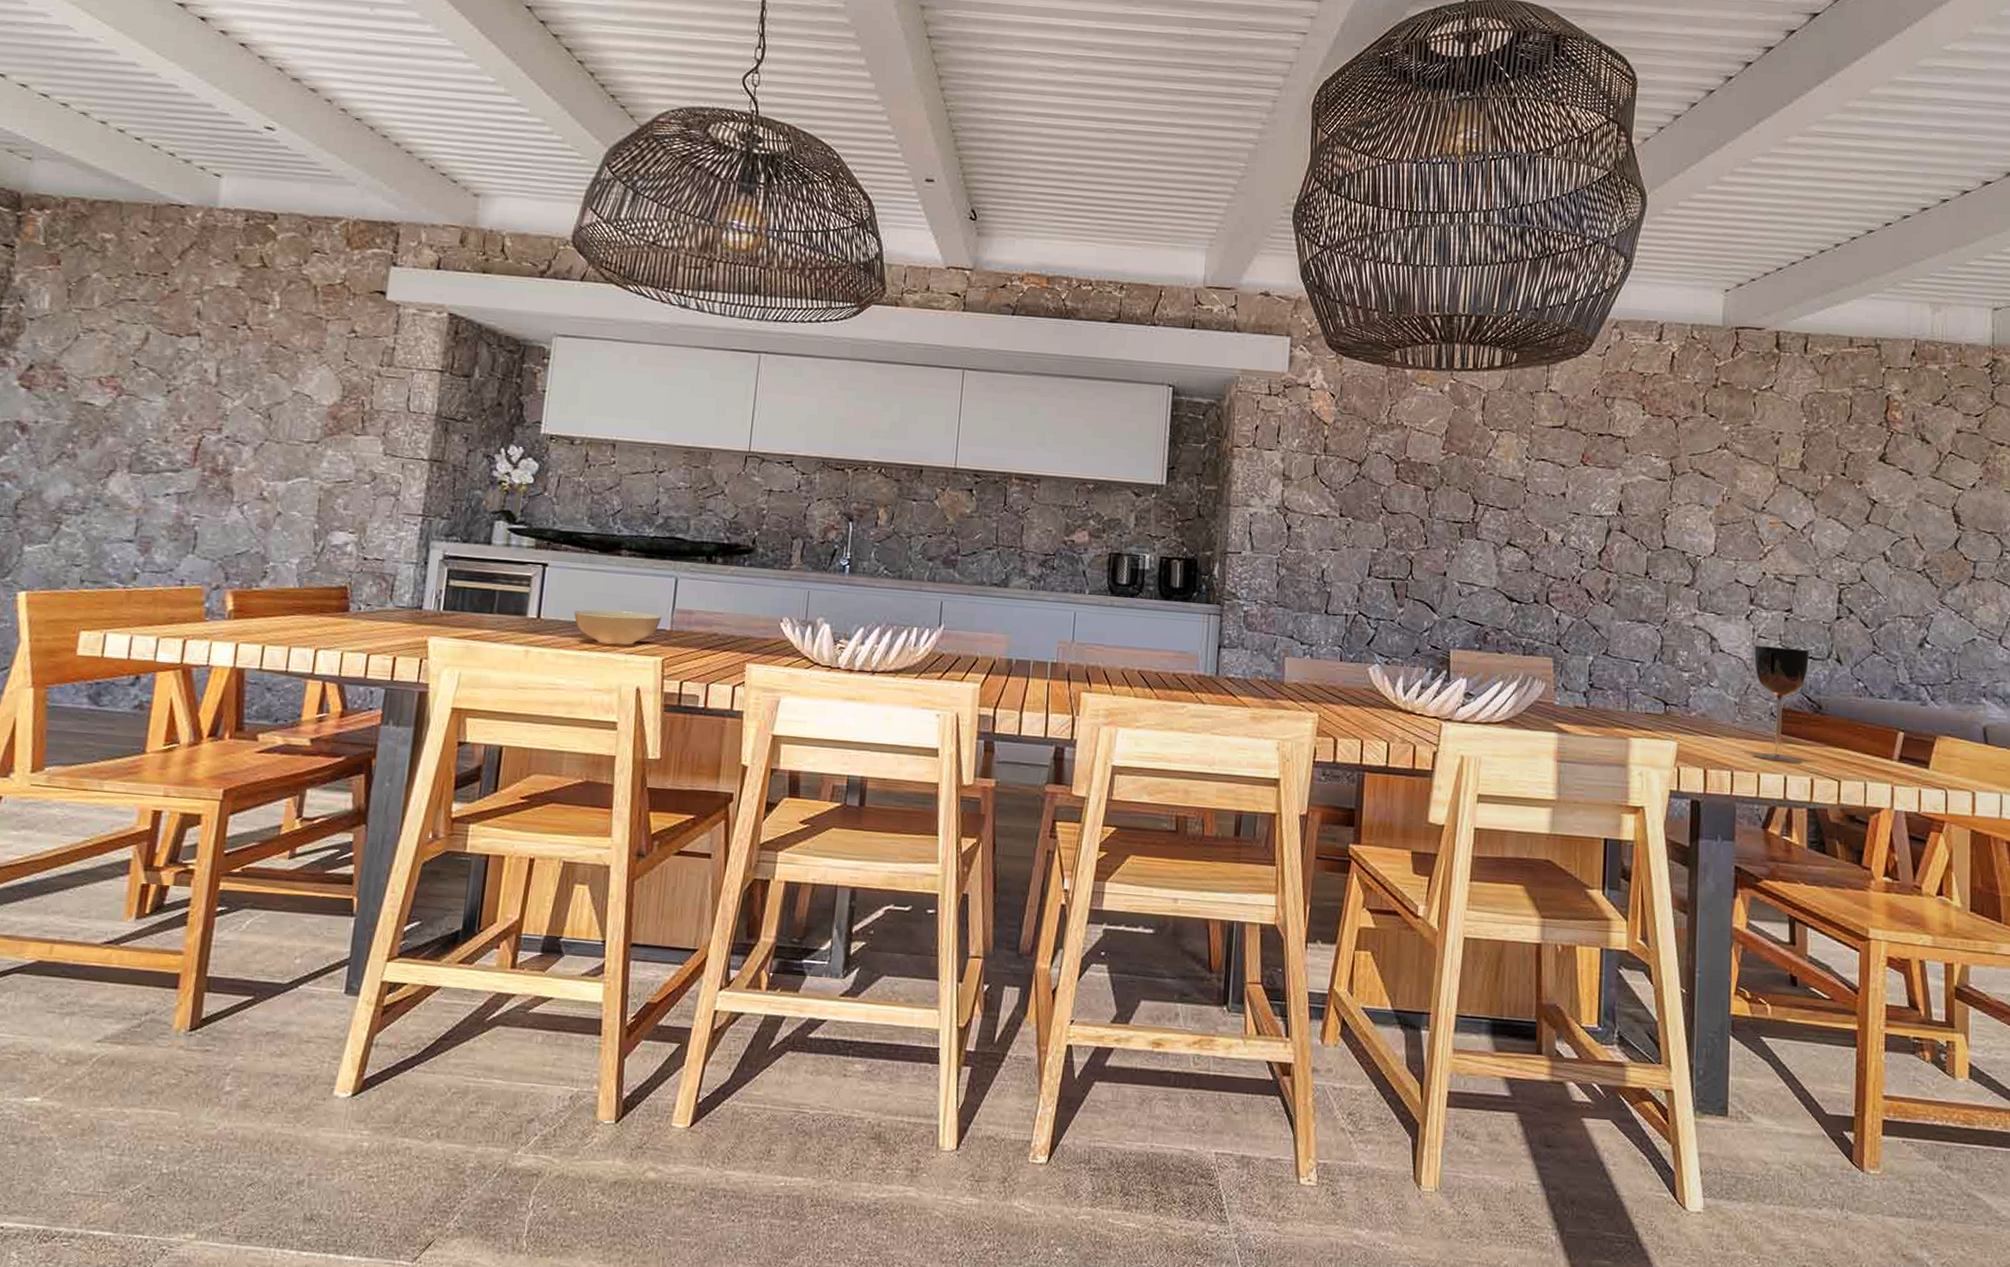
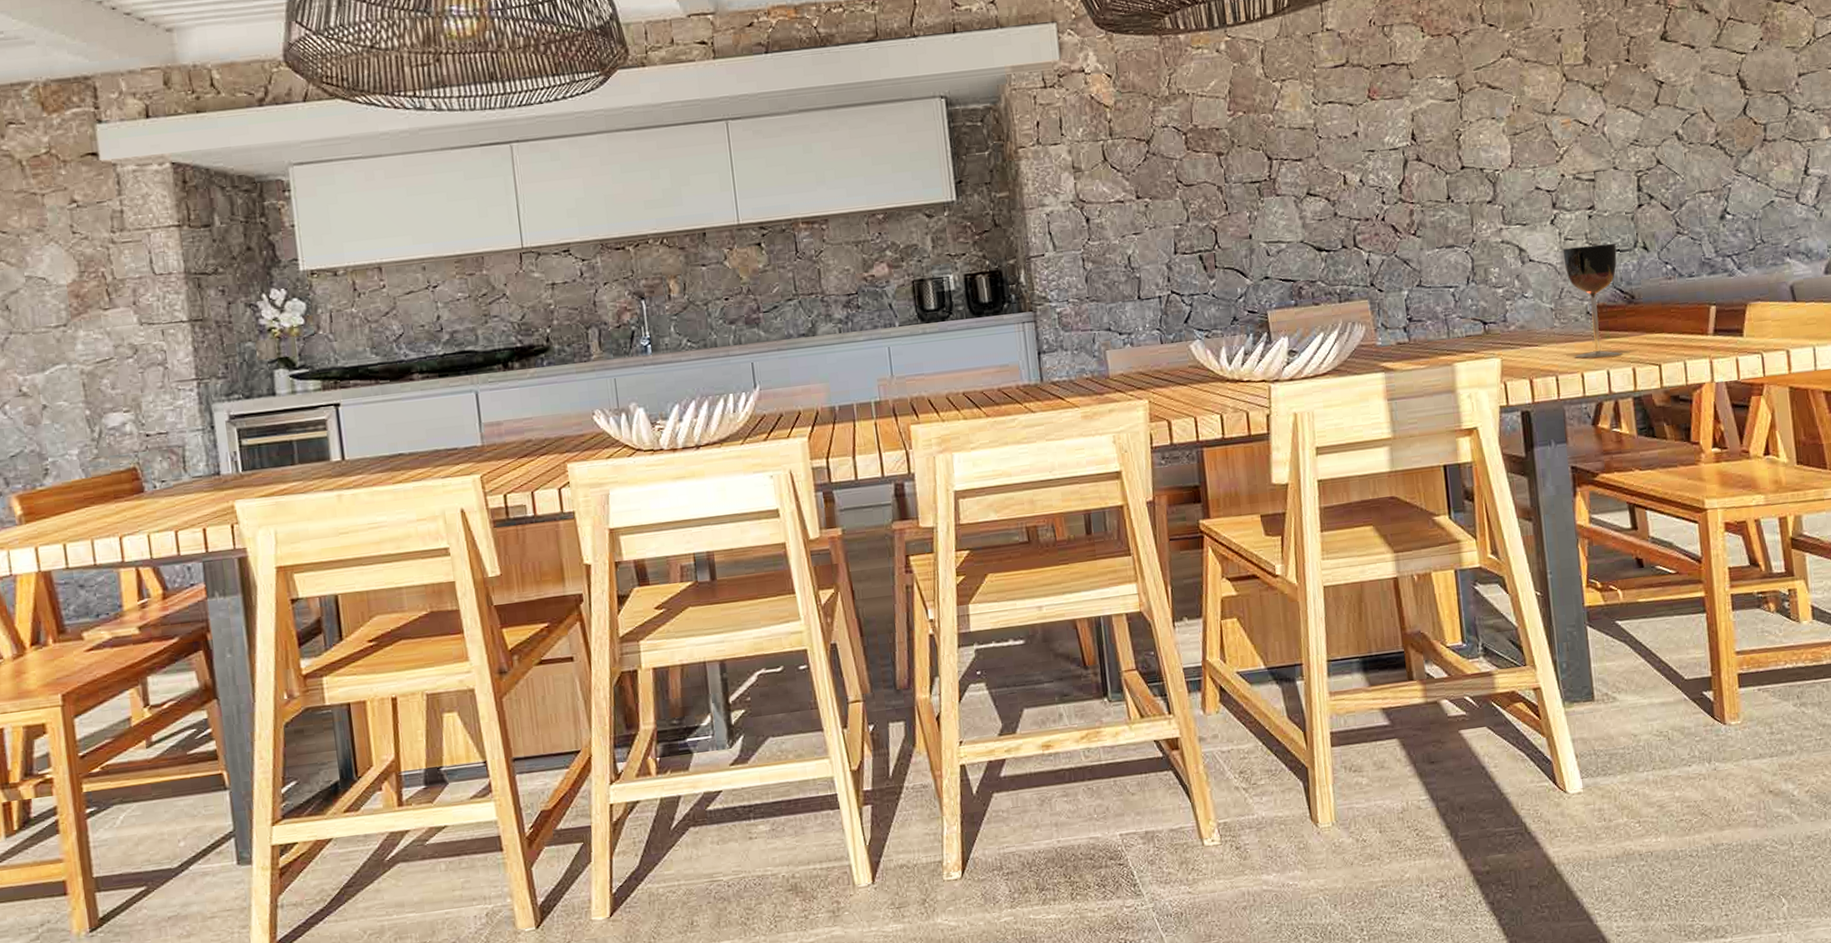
bowl: present [573,609,662,645] -> none [378,432,471,473]

